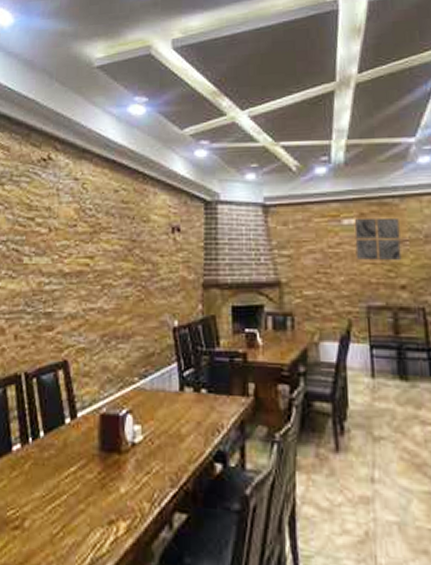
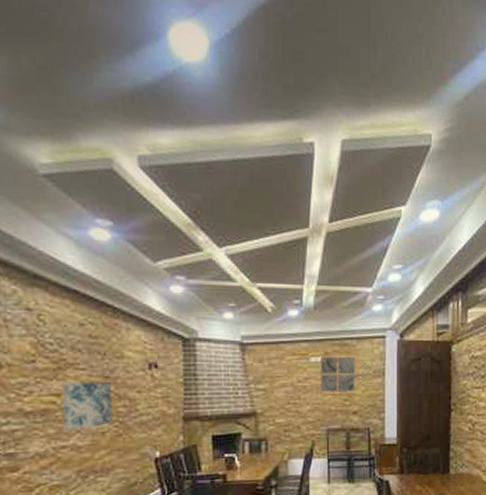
wall art: none [93,244,138,293] -> present [62,381,112,430]

